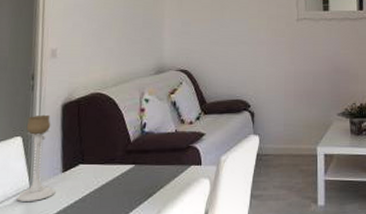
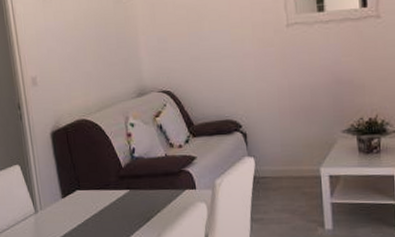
candle holder: present [16,114,56,202] -> none [21,143,59,225]

